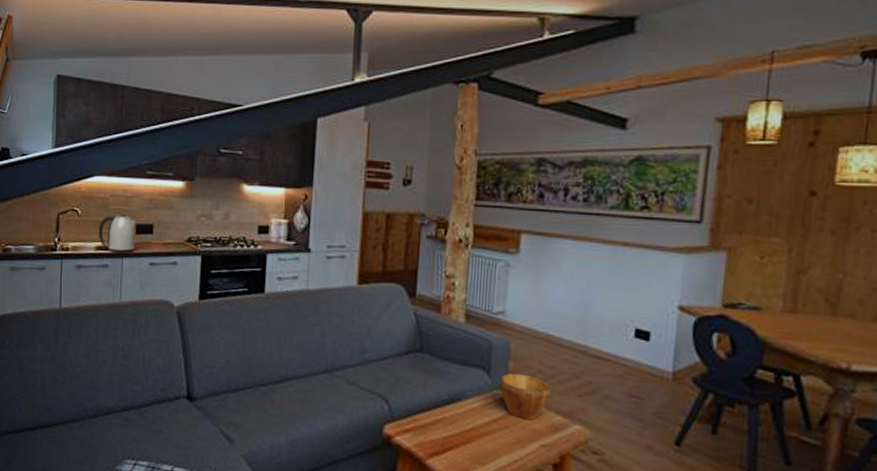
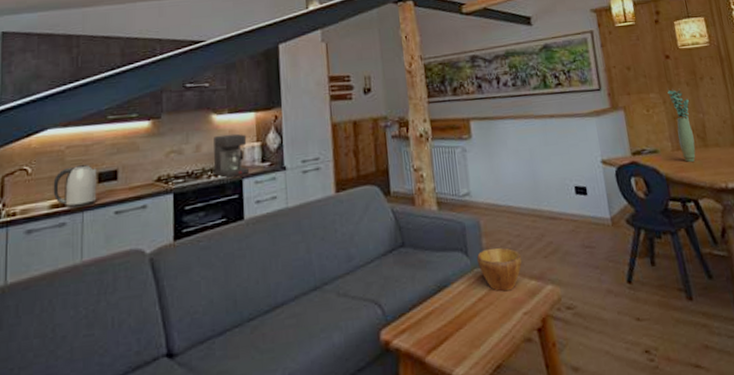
coffee maker: none [240,206,275,250] -> present [213,133,249,178]
vase: none [794,234,829,331] -> present [667,88,696,163]

